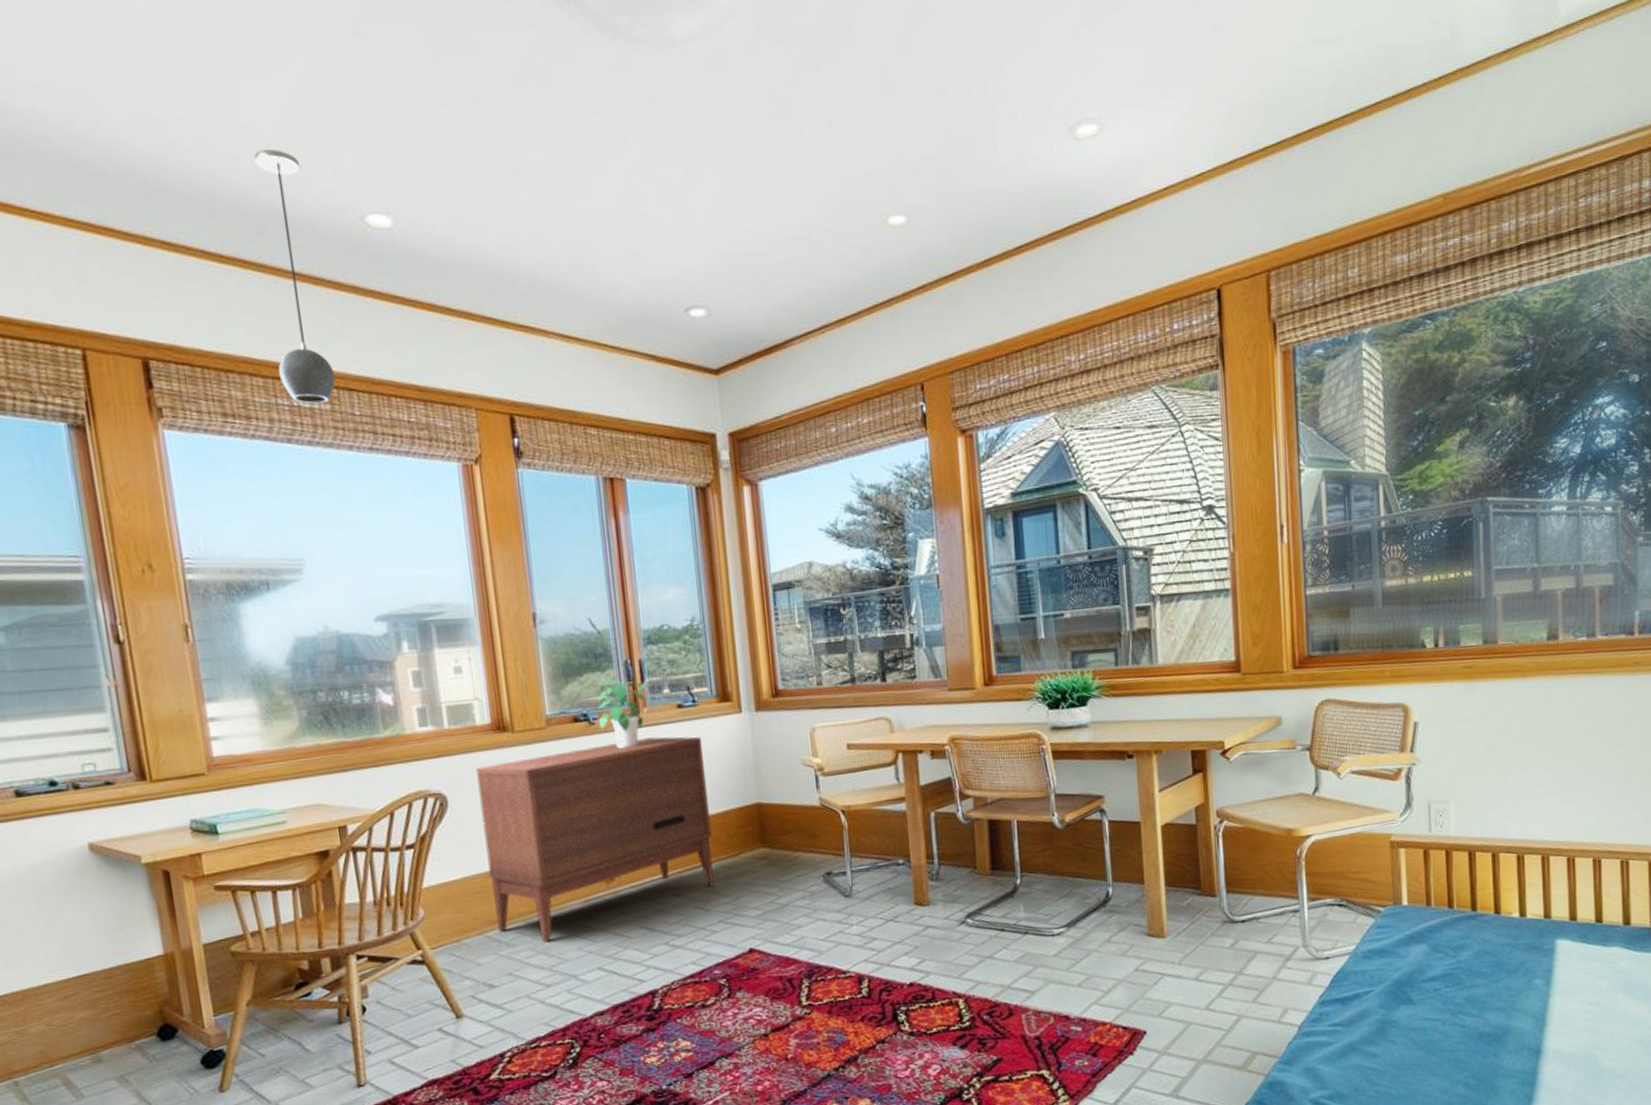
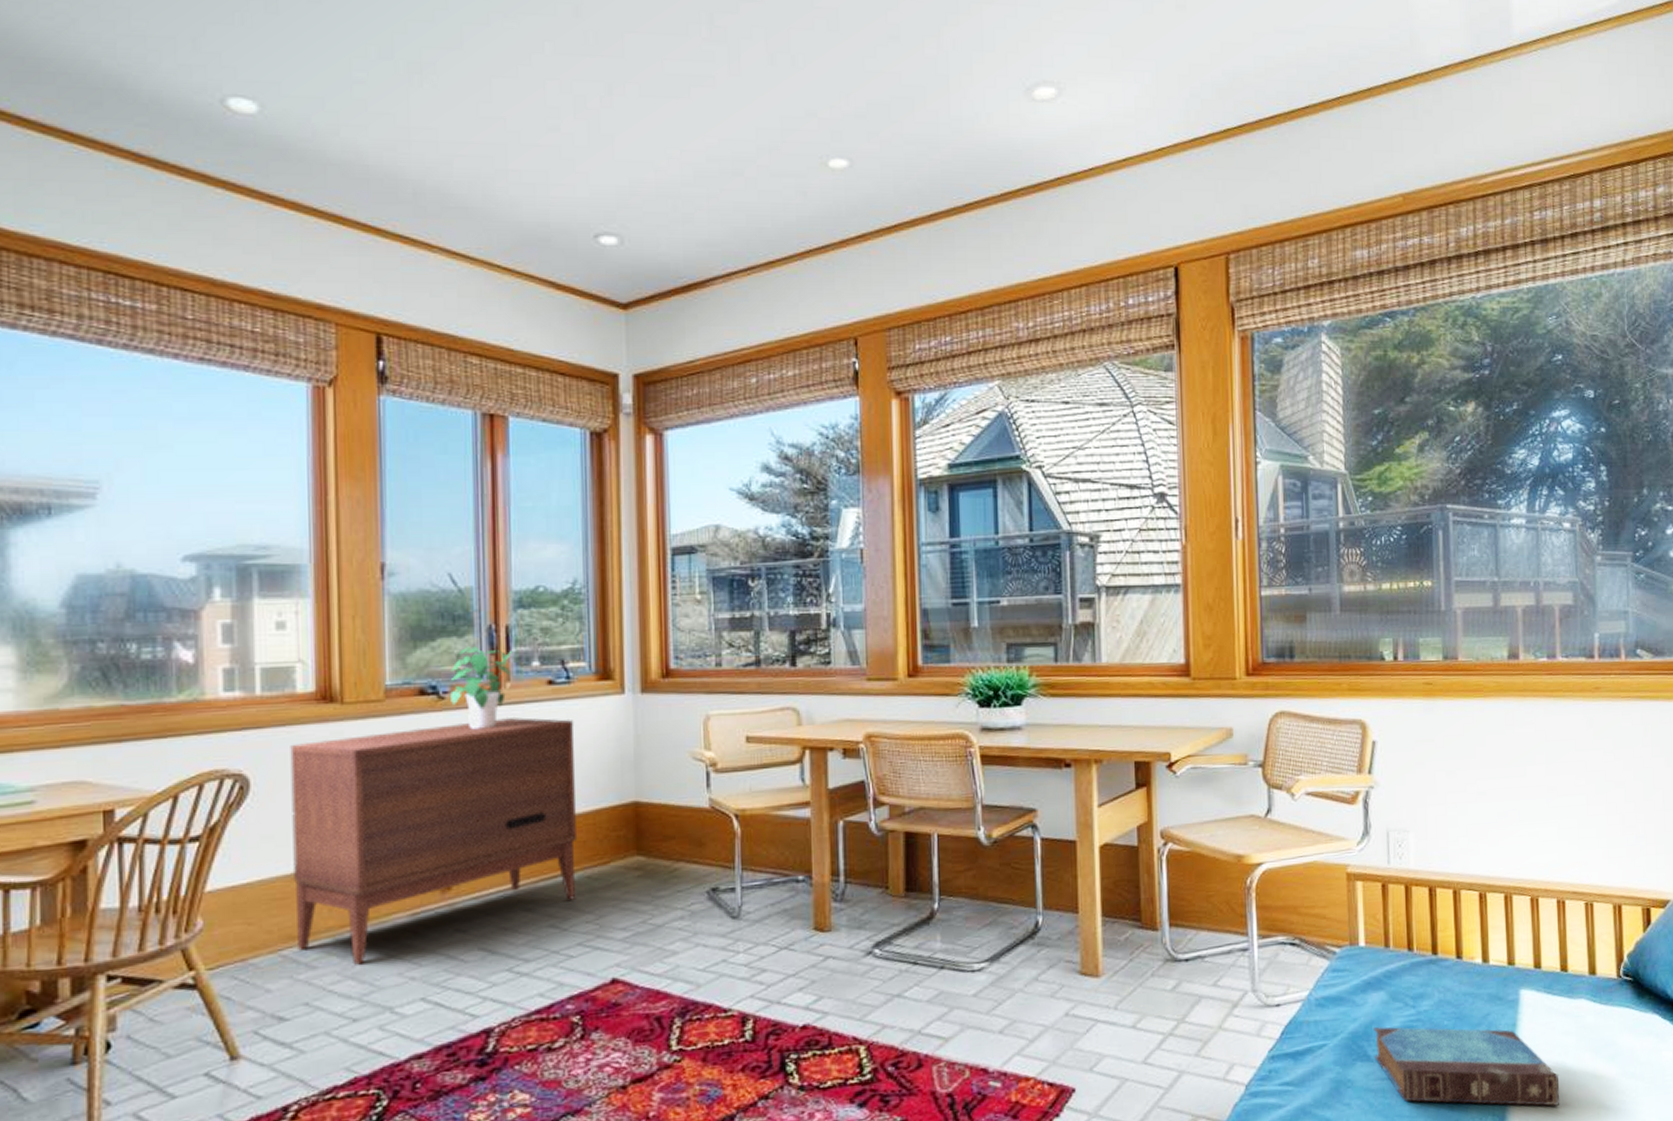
light fixture: present [254,148,336,404] -> none [96,13,167,302]
book: none [1416,974,1593,1041] -> present [1373,1027,1560,1107]

